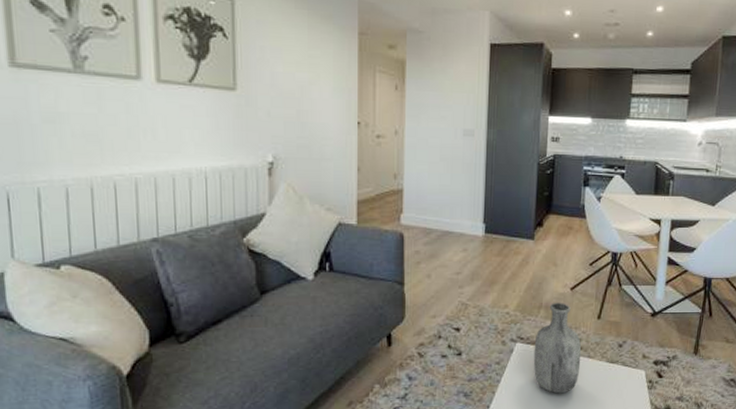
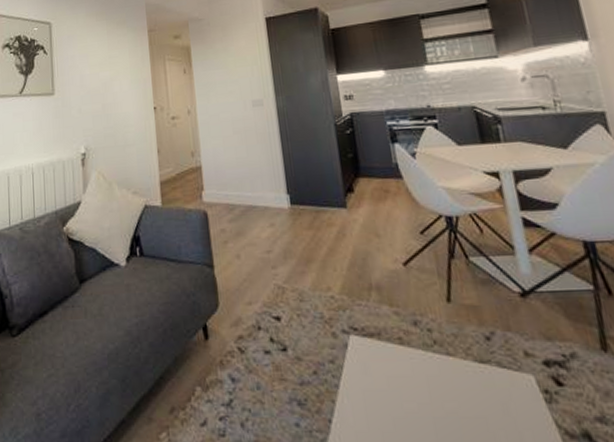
vase: present [533,303,582,394] -> none [372,282,441,406]

